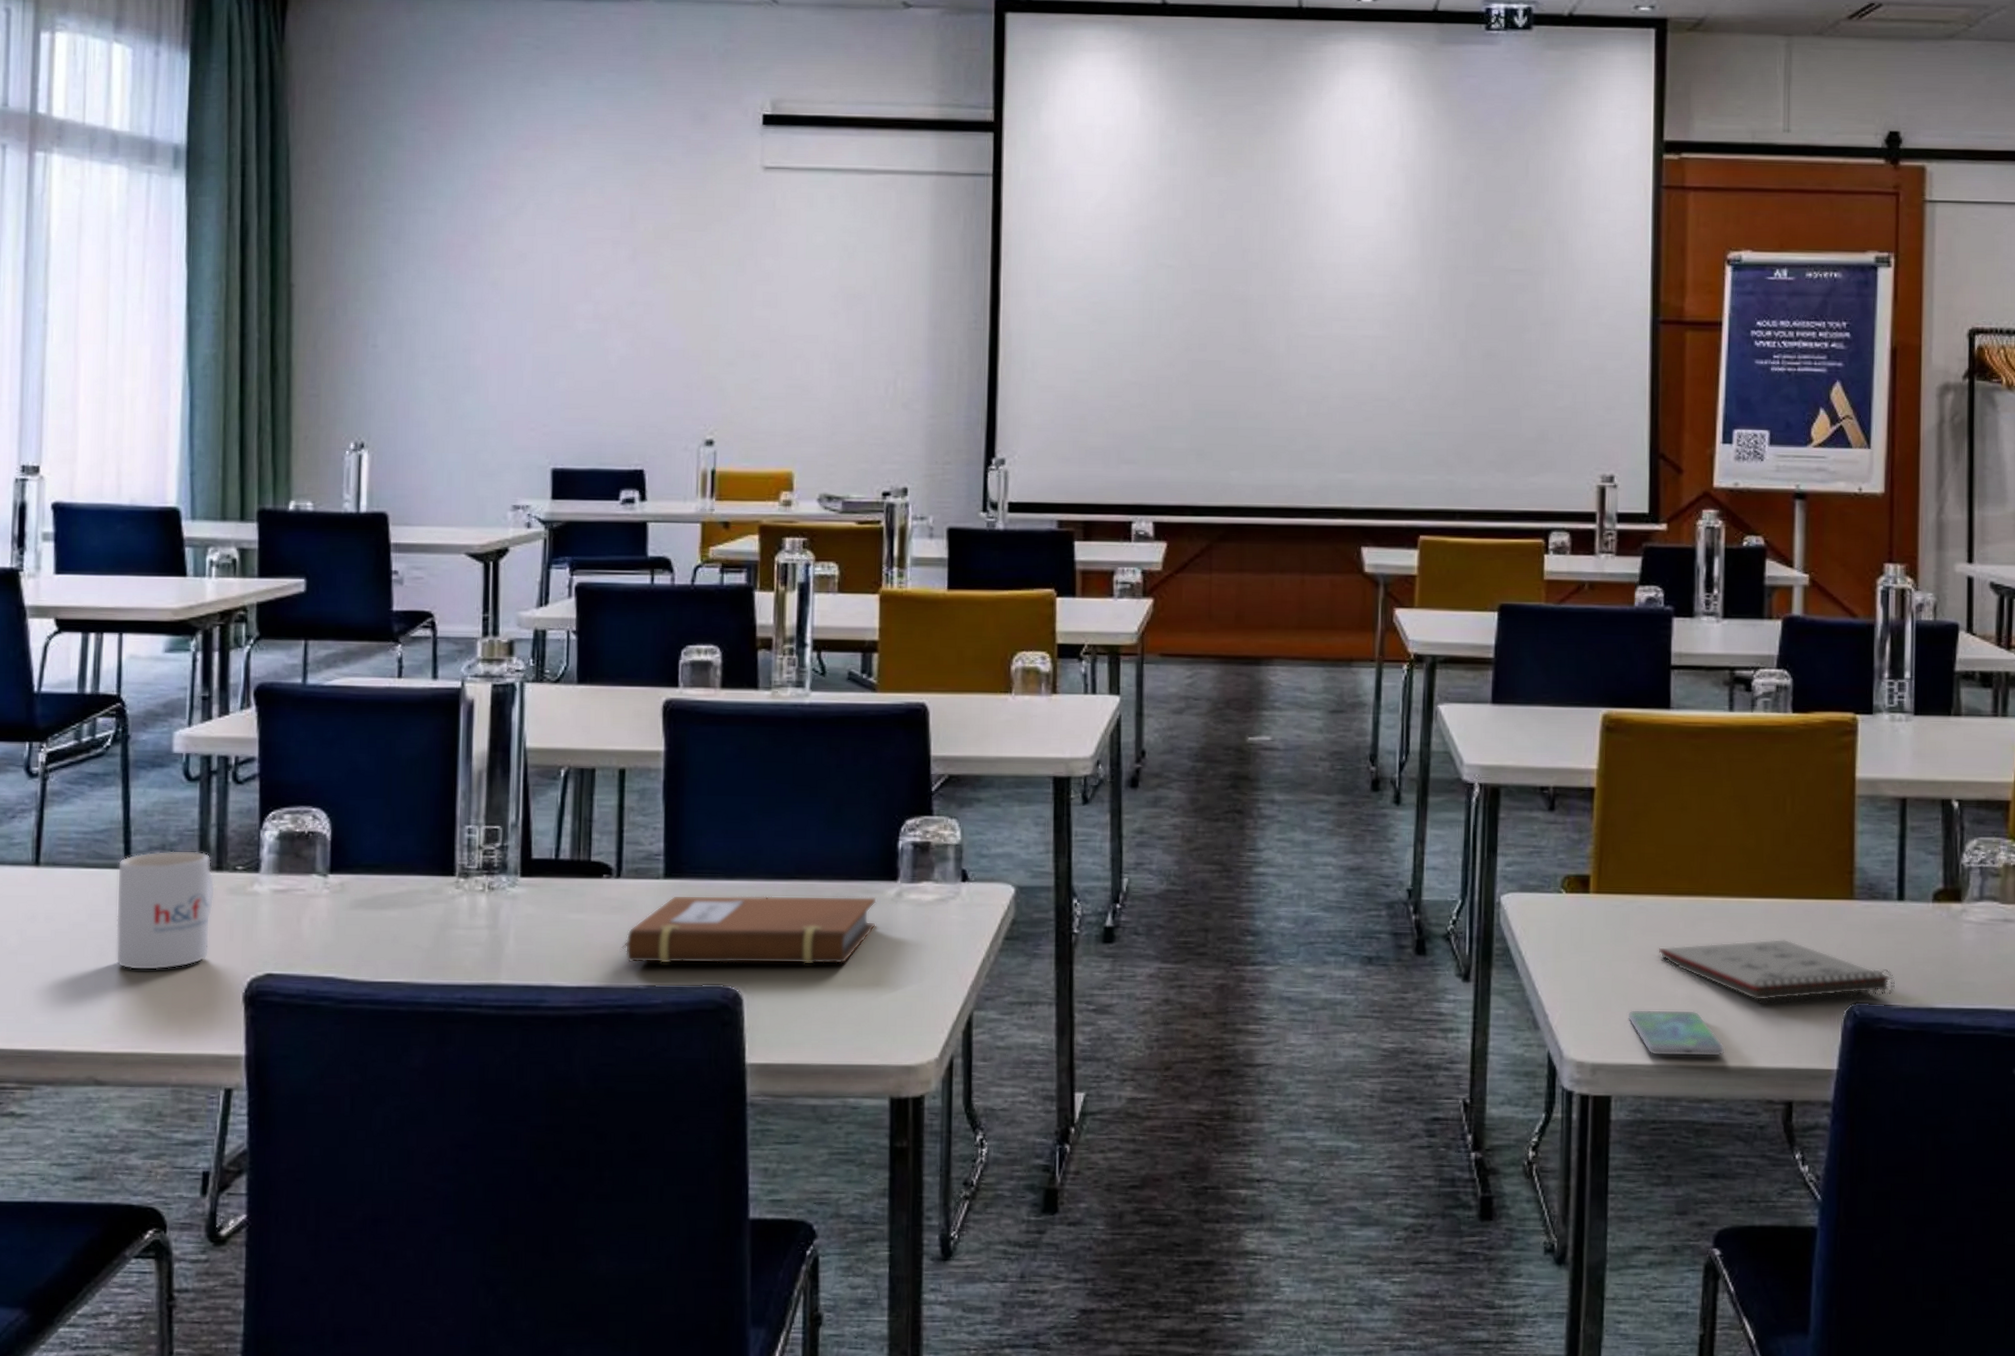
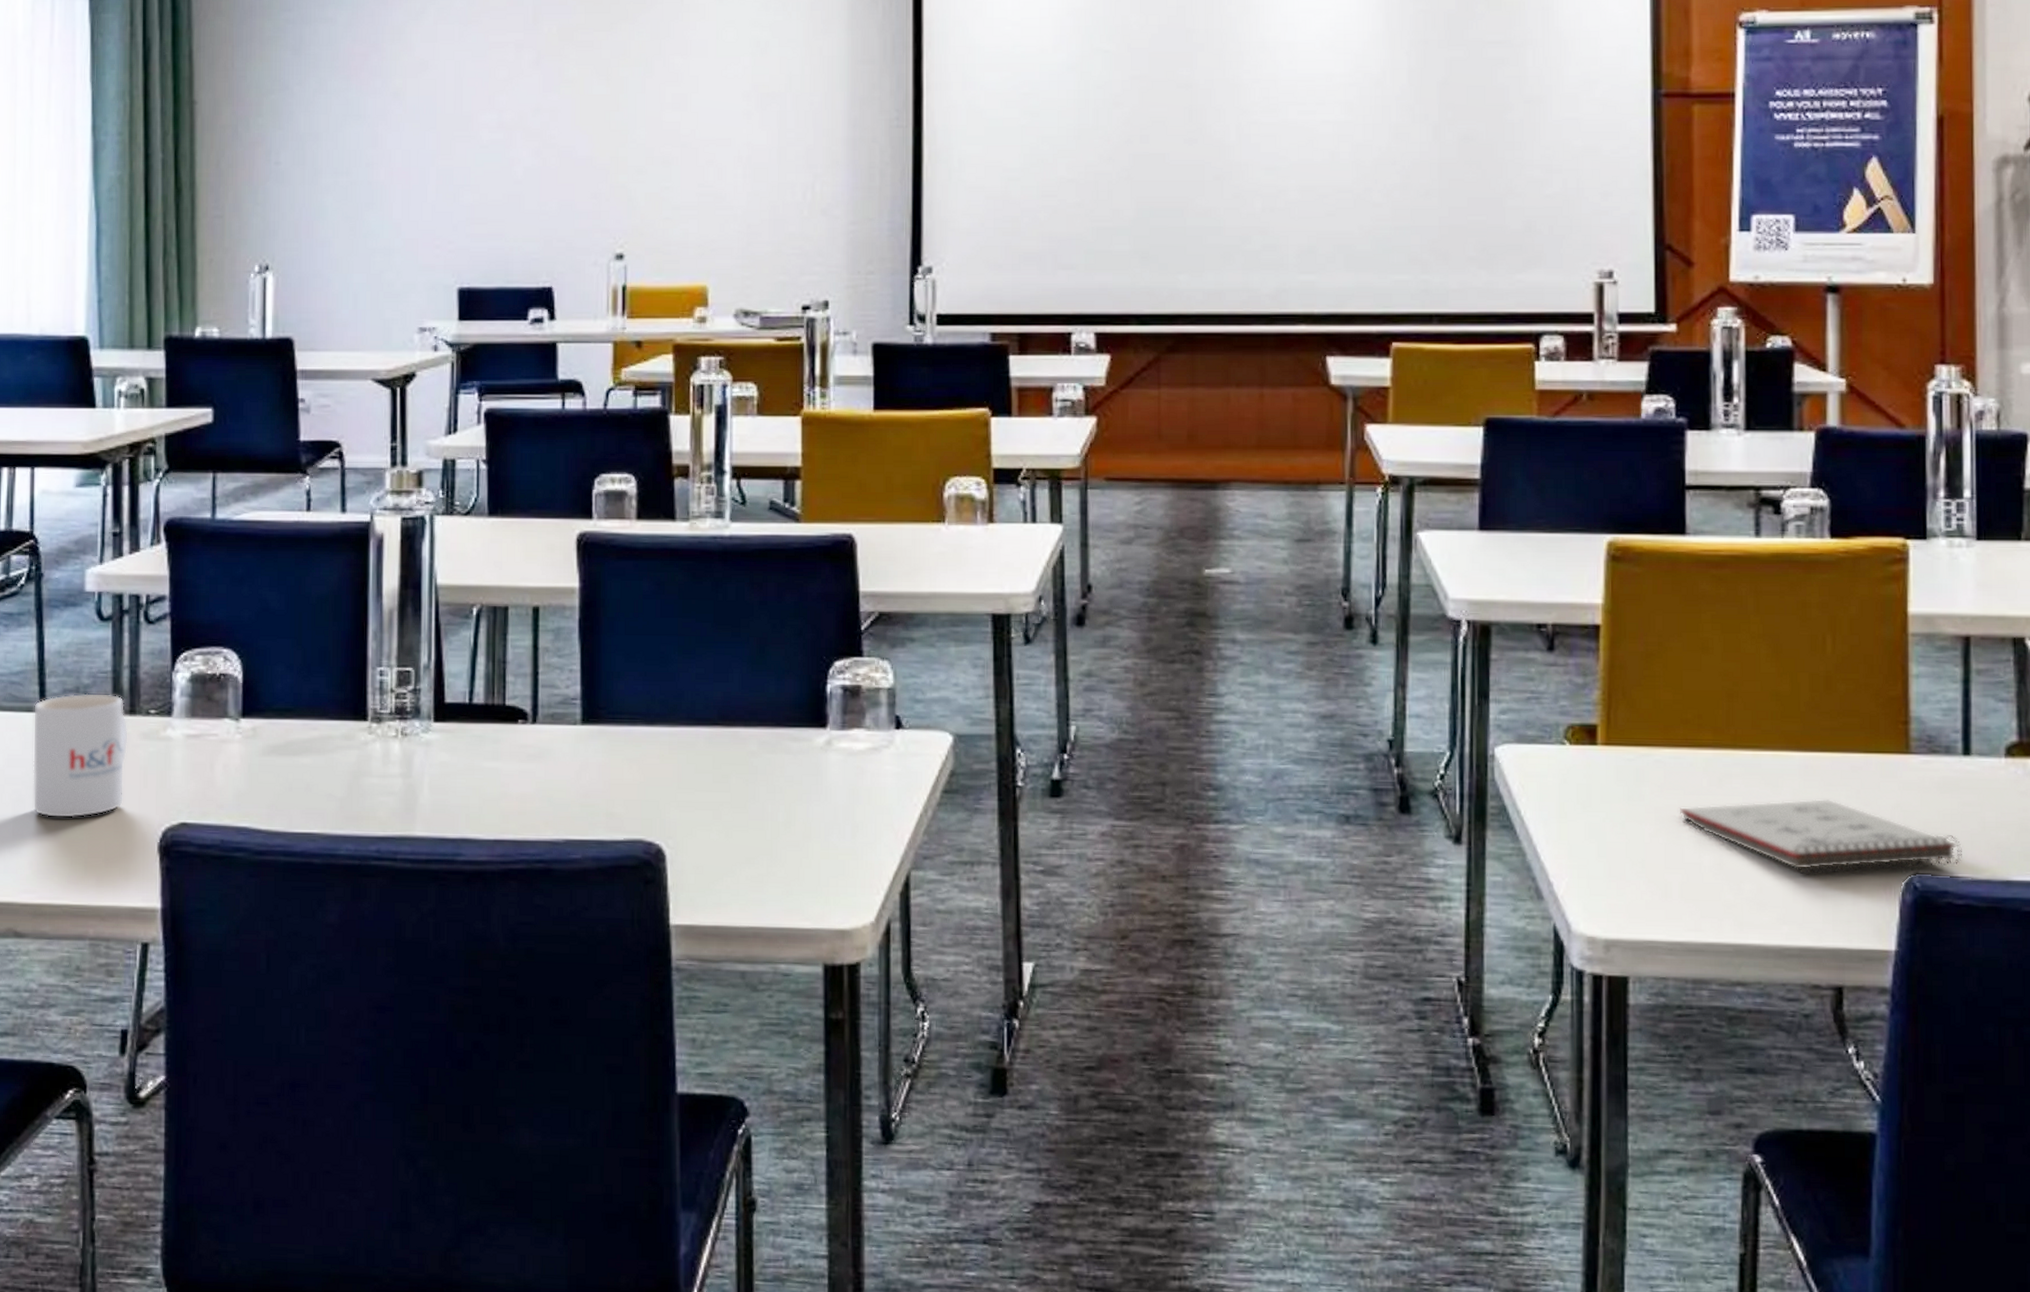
notebook: present [620,895,876,964] -> none [538,742,805,818]
smartphone: present [1628,1009,1725,1057] -> none [1645,877,1761,934]

